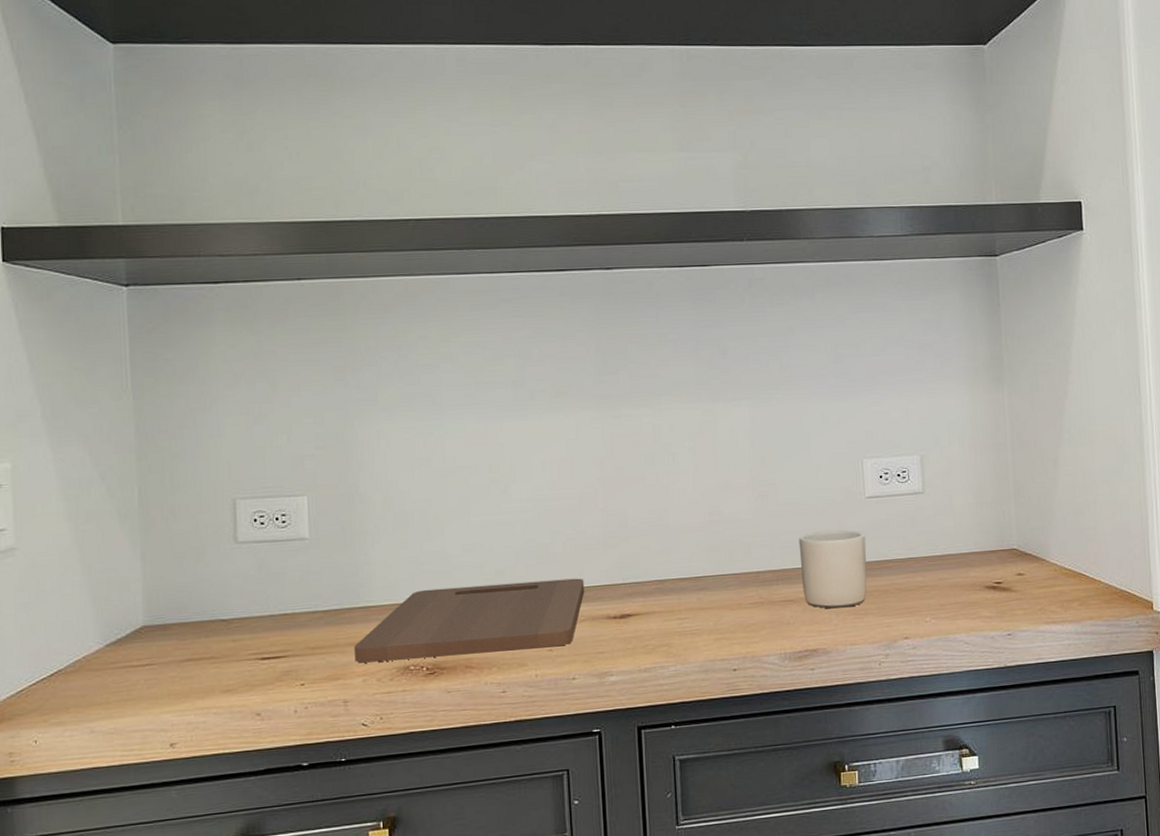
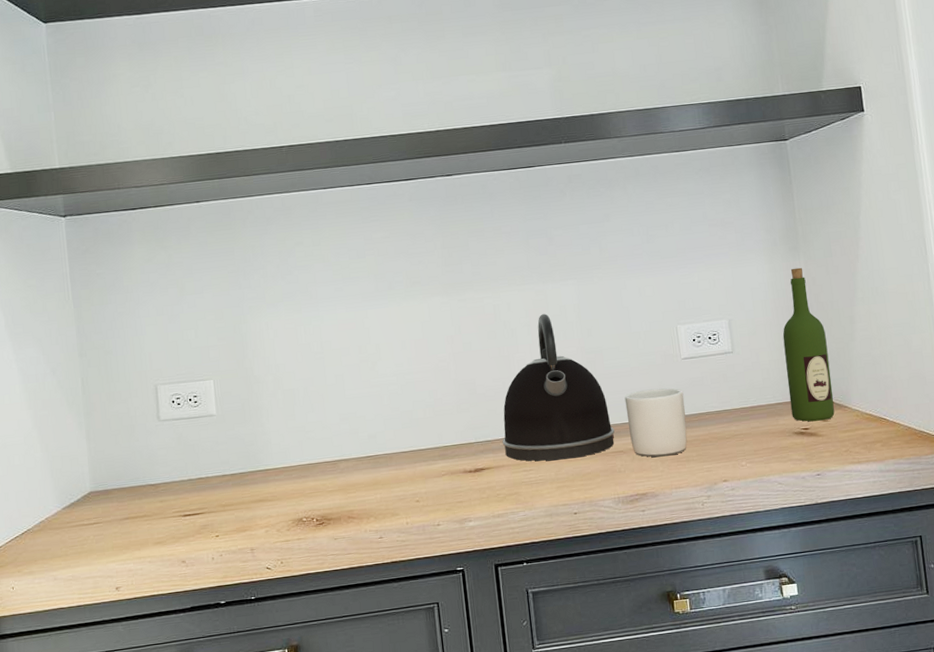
cutting board: present [354,578,585,663] -> none [257,439,444,517]
kettle: none [654,438,785,609] -> present [502,314,615,461]
wine bottle: none [979,401,1031,575] -> present [782,267,835,422]

